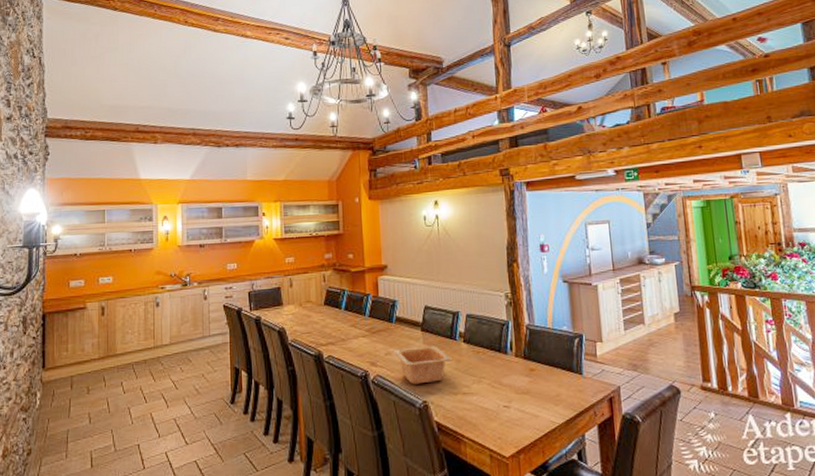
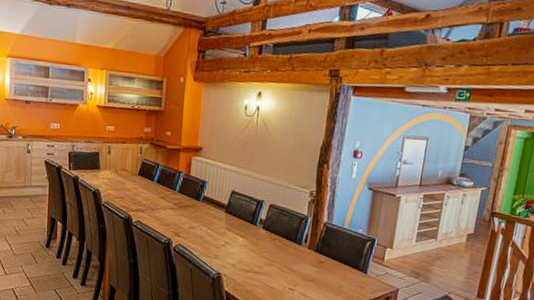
serving bowl: present [392,346,453,385] -> none [196,225,250,259]

